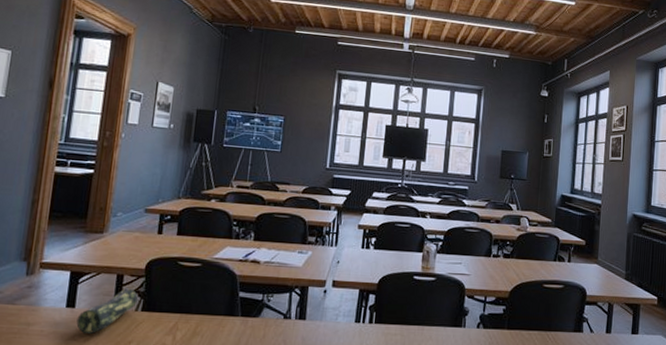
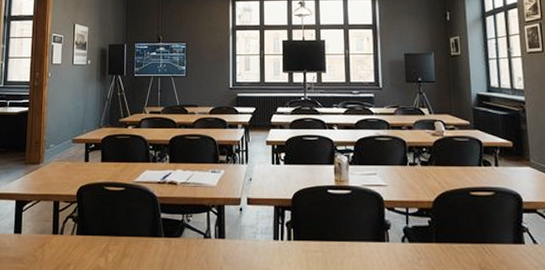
pencil case: present [76,288,138,334] -> none [23,214,72,257]

